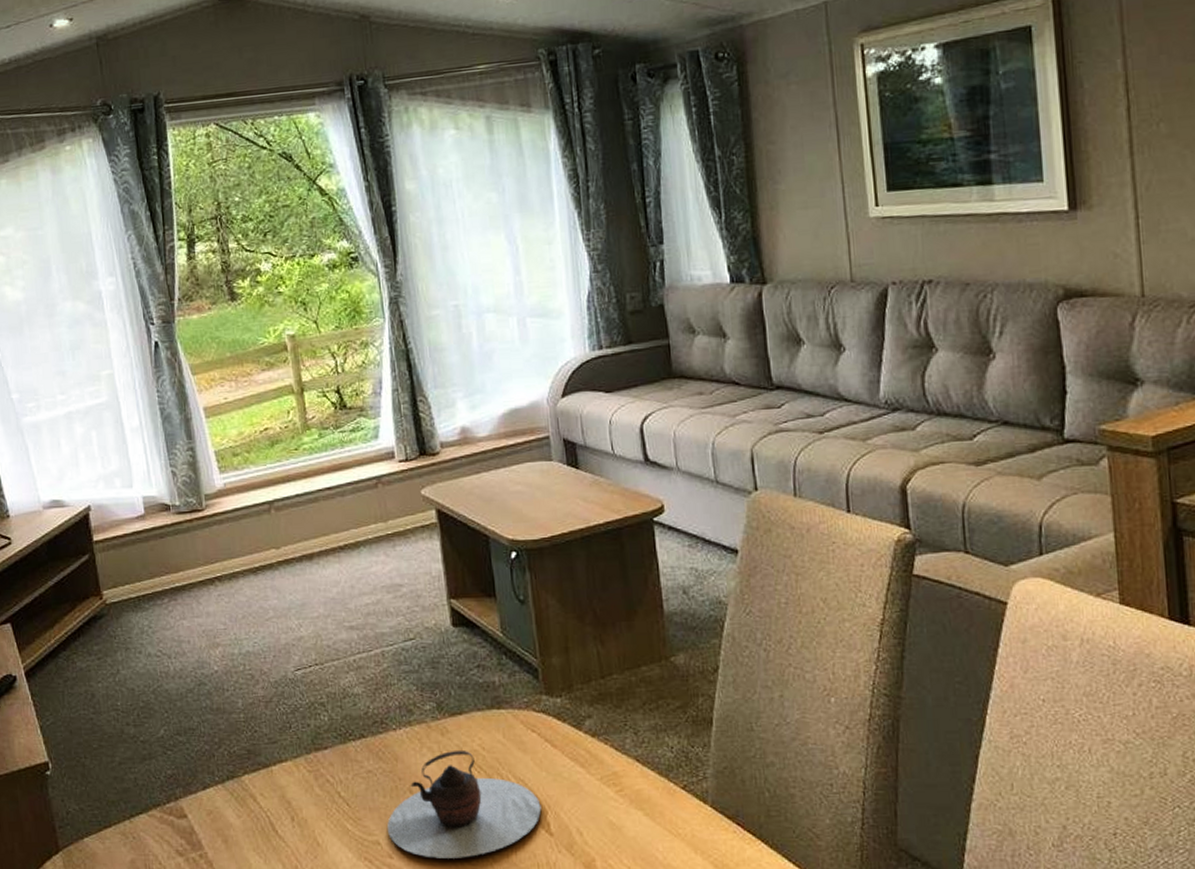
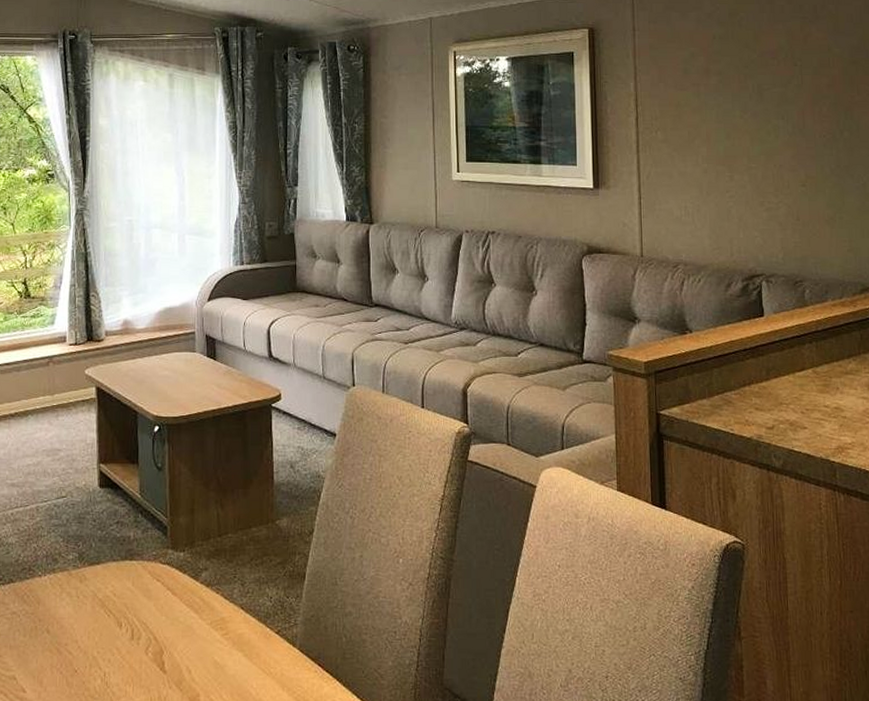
teapot: present [387,751,542,858] -> none [24,596,159,693]

